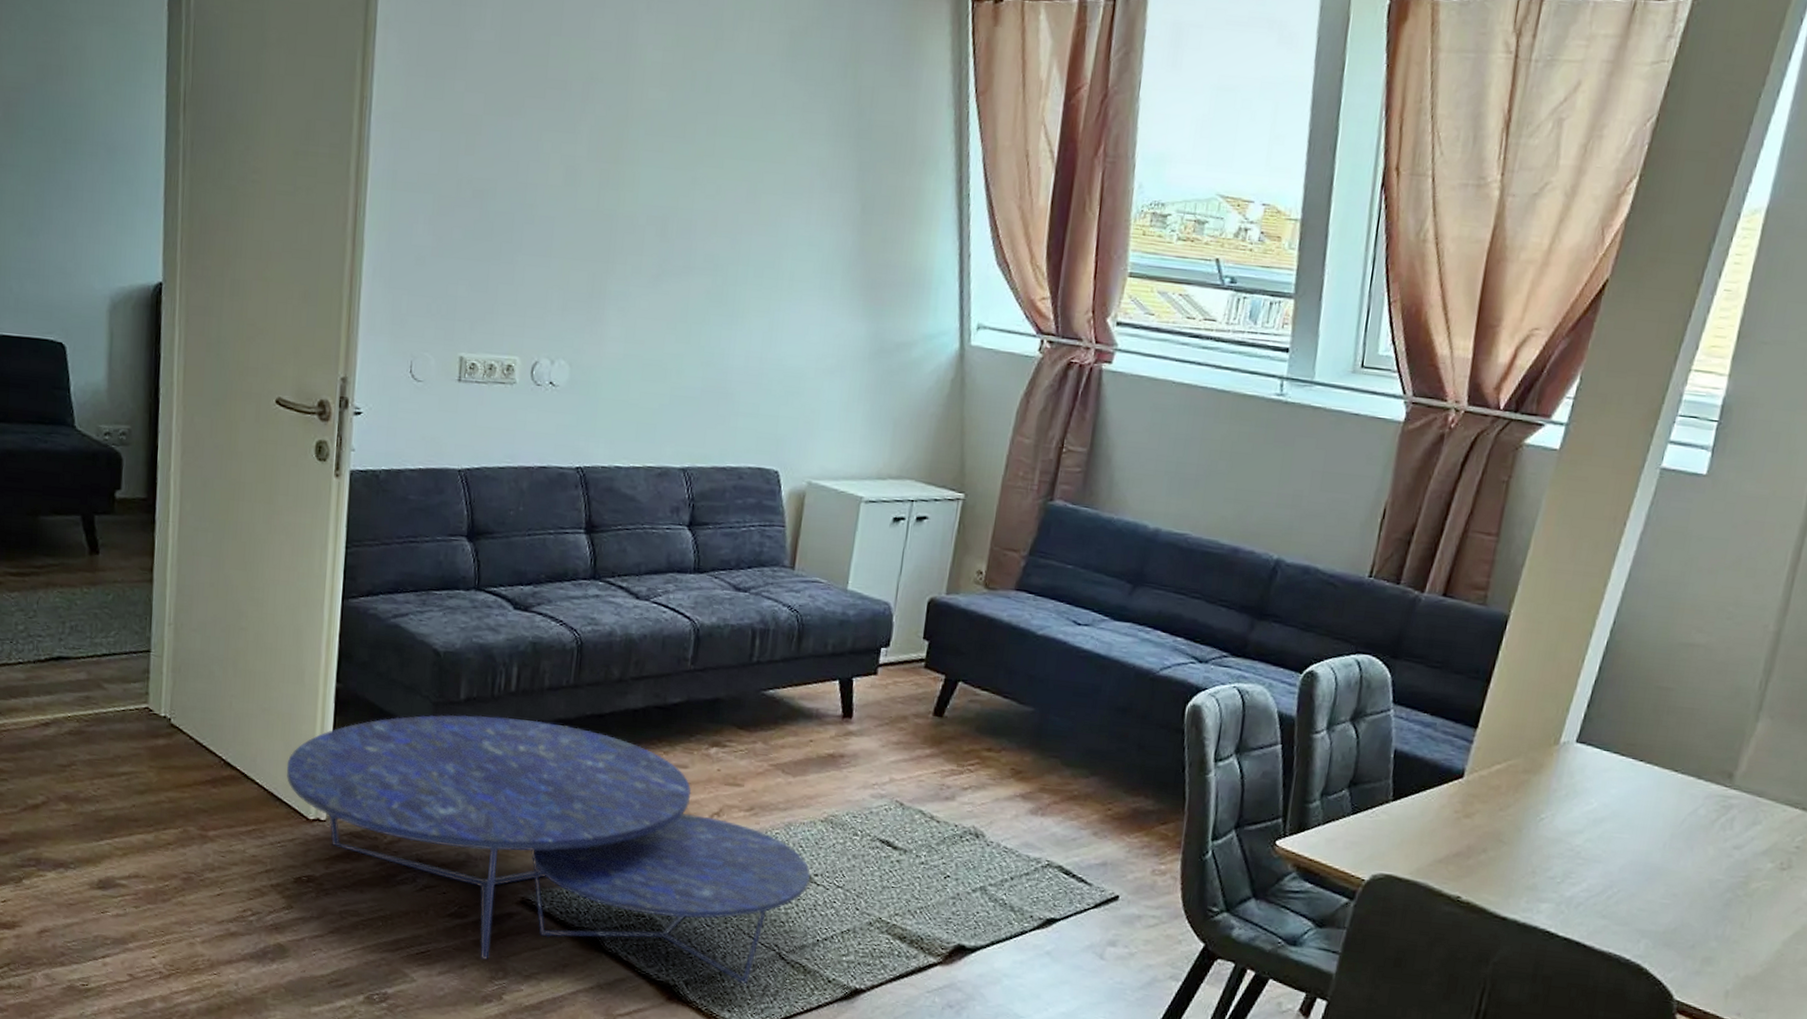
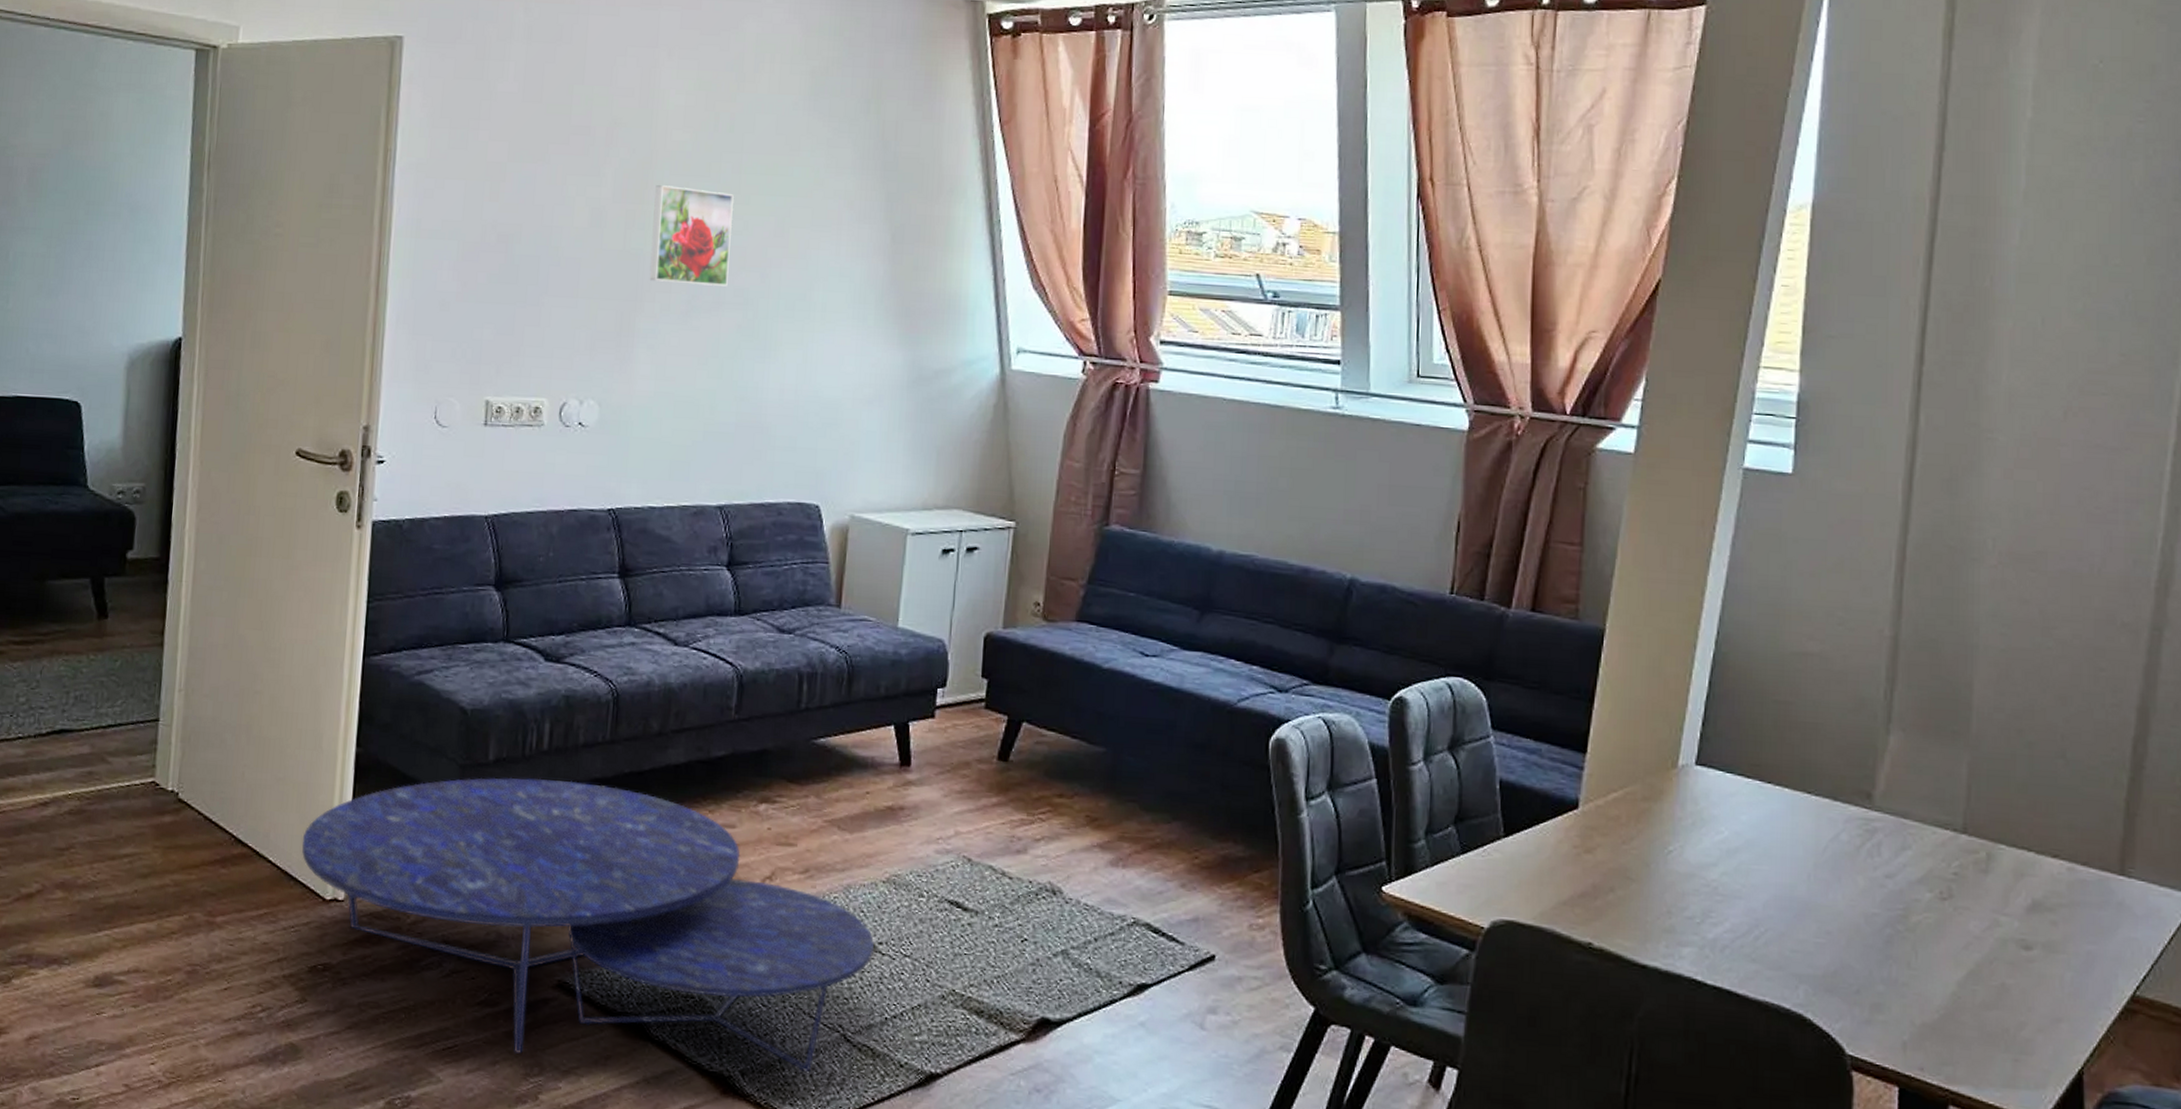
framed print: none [621,145,708,251] -> present [649,185,734,286]

